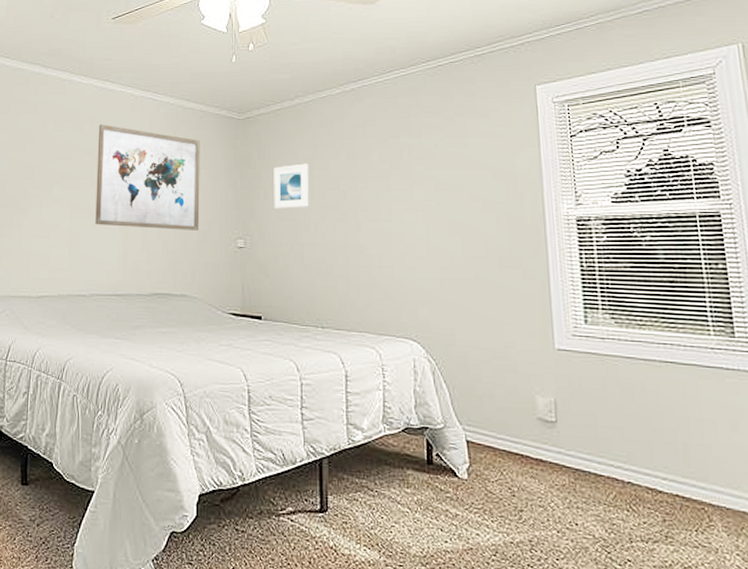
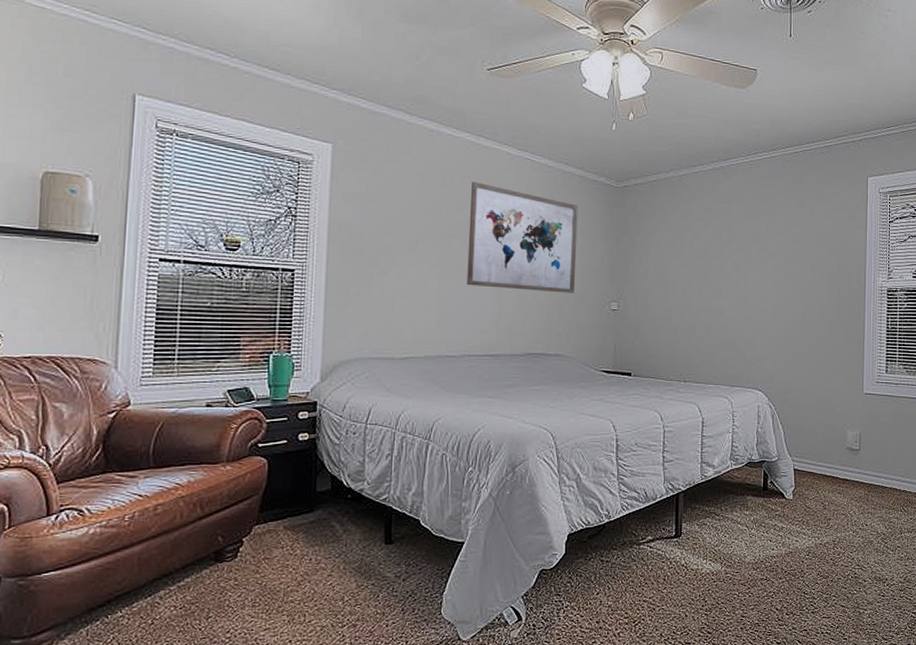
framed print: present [274,163,310,209] -> none [647,233,680,275]

